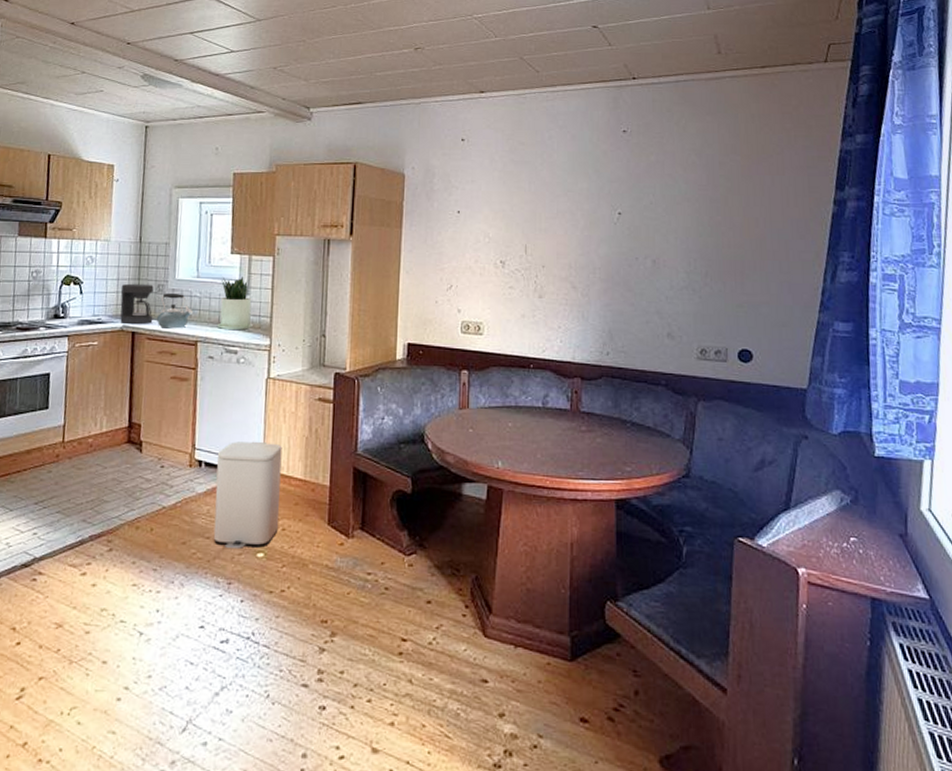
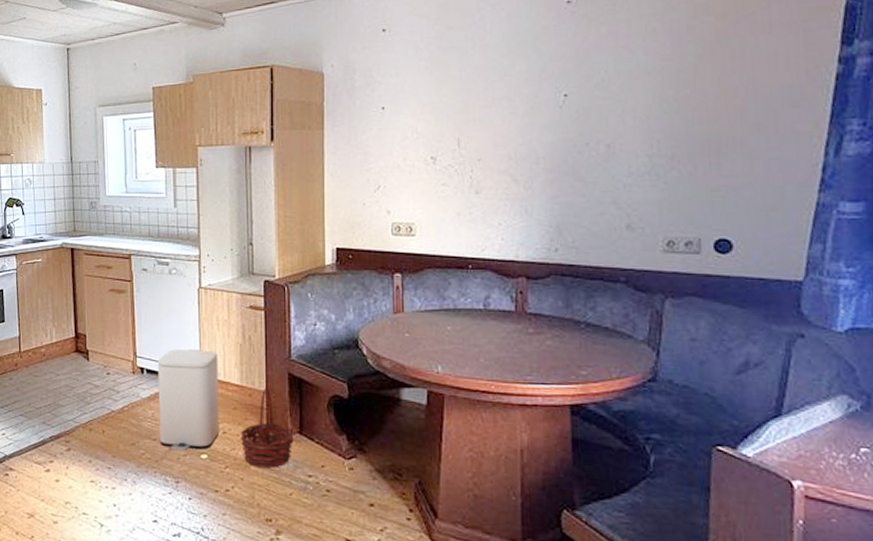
coffee maker: present [120,283,154,325] -> none [58,202,89,242]
kettle: present [157,293,194,329] -> none [93,210,125,244]
planter: present [217,276,254,331] -> none [147,190,183,243]
basket: none [299,482,355,567] -> present [240,387,294,469]

